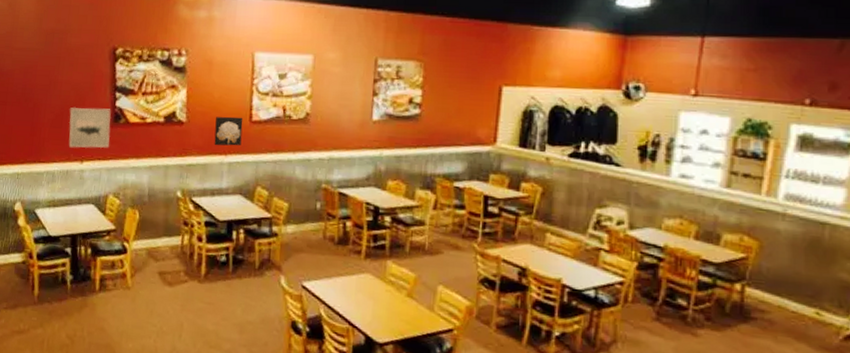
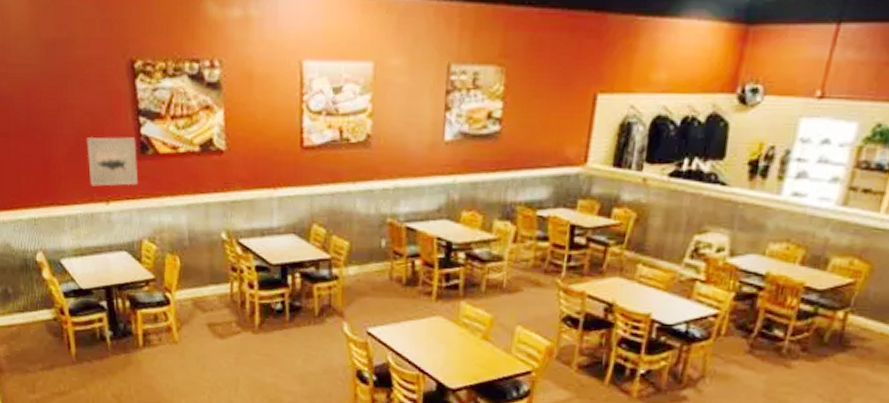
wall art: present [214,116,243,146] -> none [259,142,293,178]

